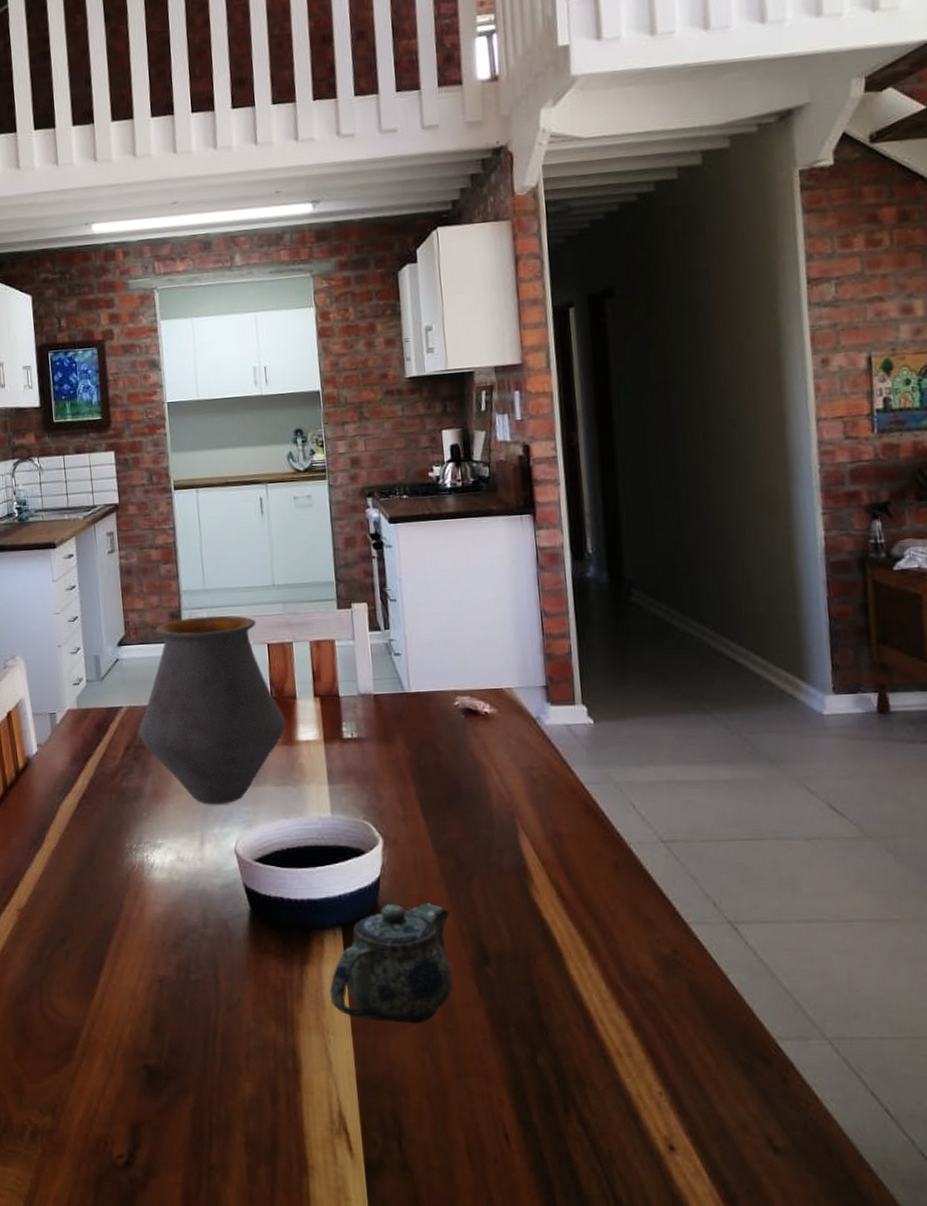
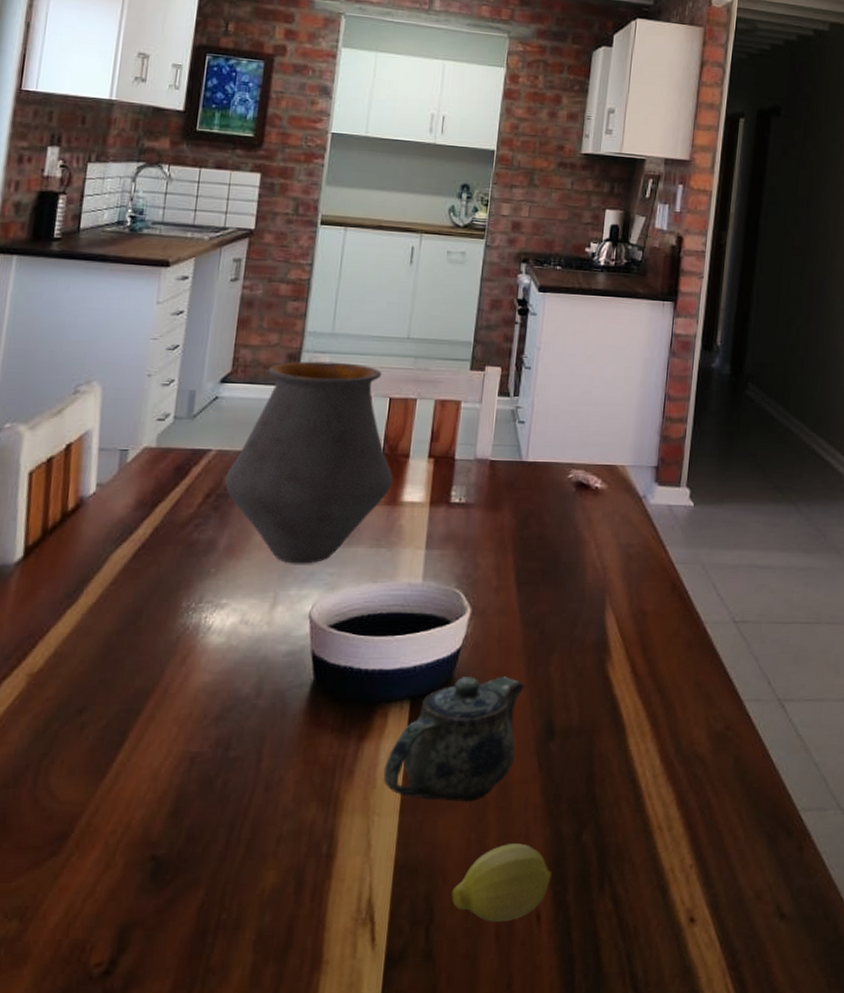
fruit: none [416,1065,513,1140] -> present [451,843,552,923]

